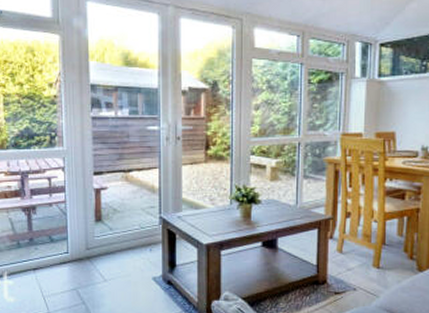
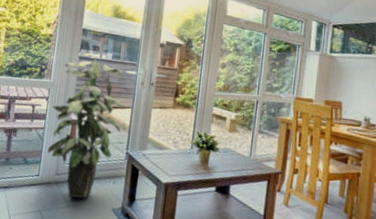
indoor plant: none [69,112,151,272] -> present [47,53,124,199]

